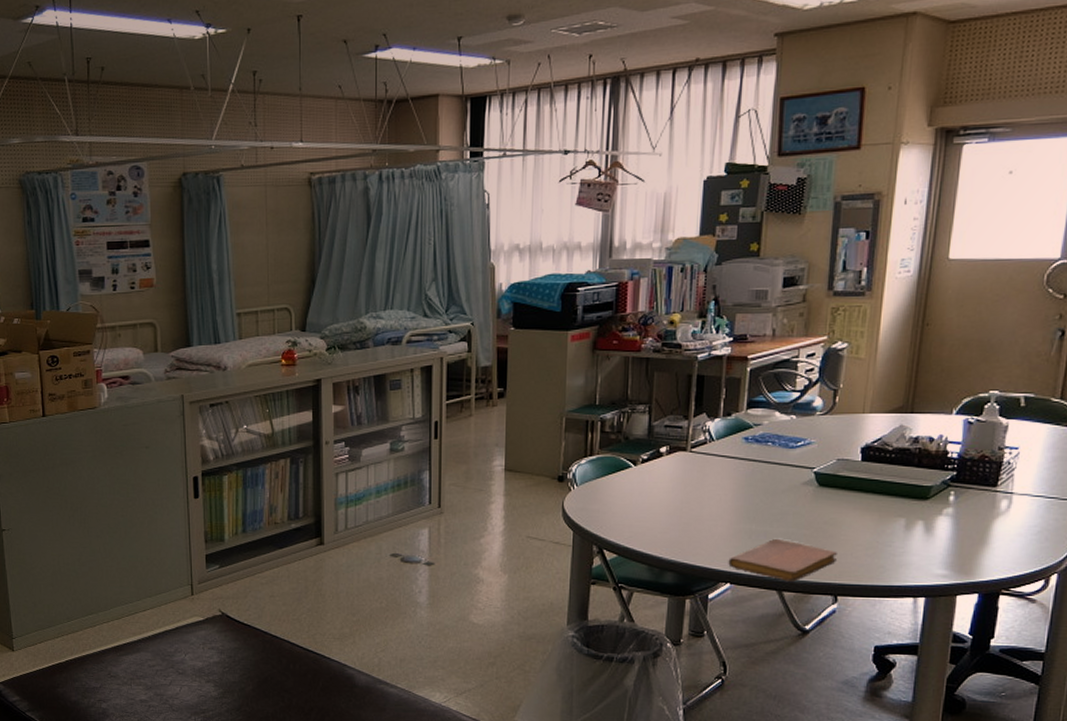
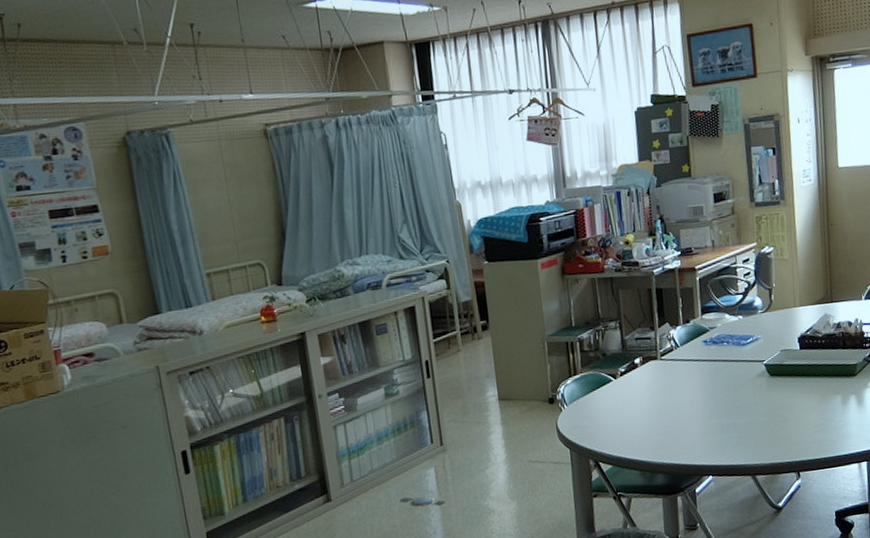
notebook: present [728,539,837,582] -> none [707,428,794,466]

